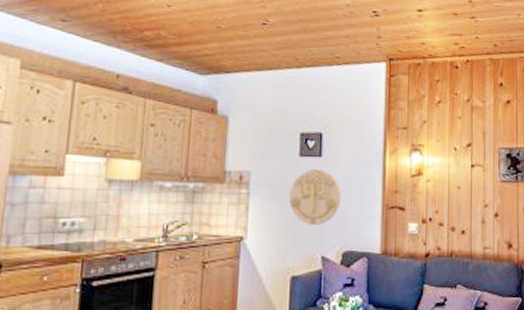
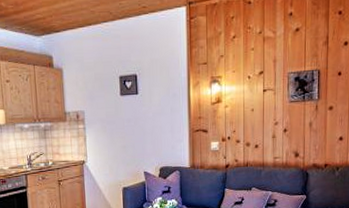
wall decoration: present [289,168,341,226] -> none [115,104,156,149]

